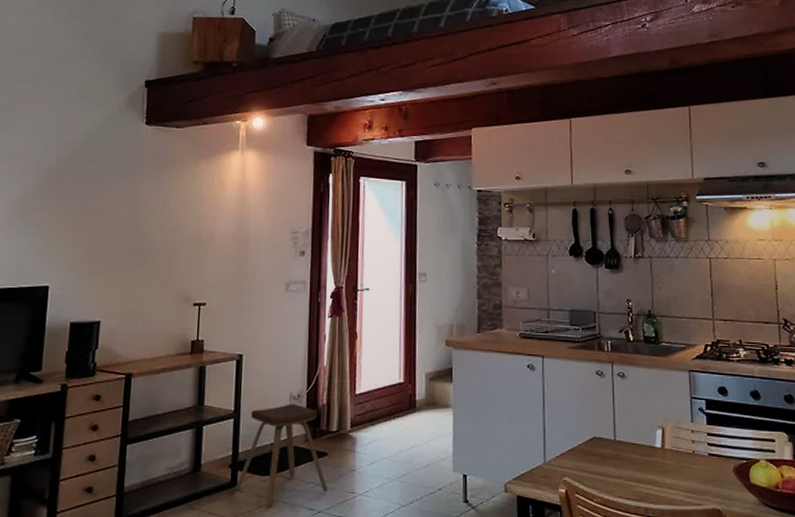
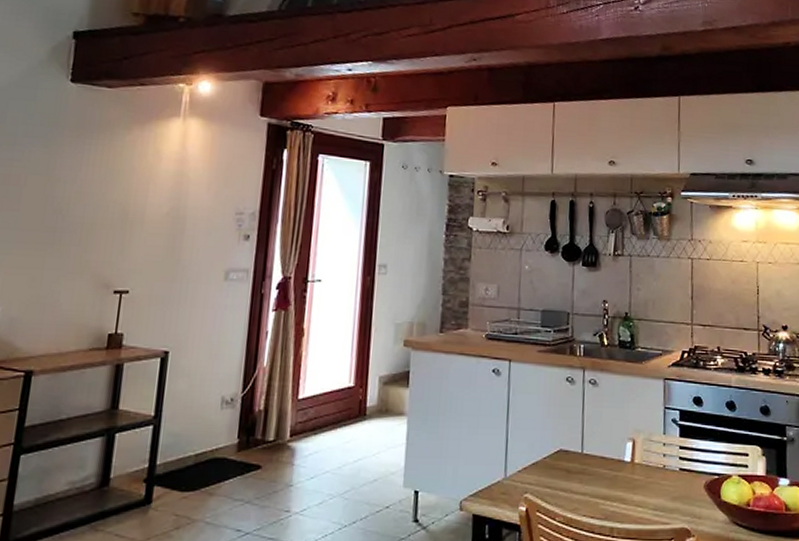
music stool: present [236,404,327,507] -> none [150,409,259,528]

